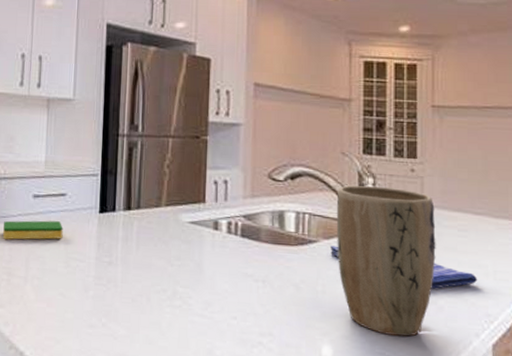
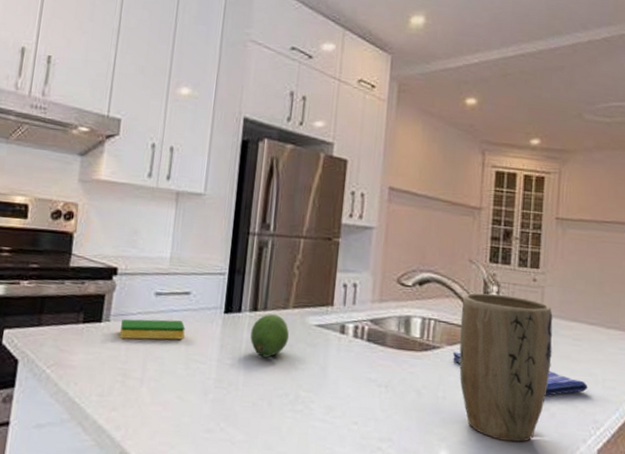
fruit: none [126,212,164,255] -> present [250,314,290,358]

